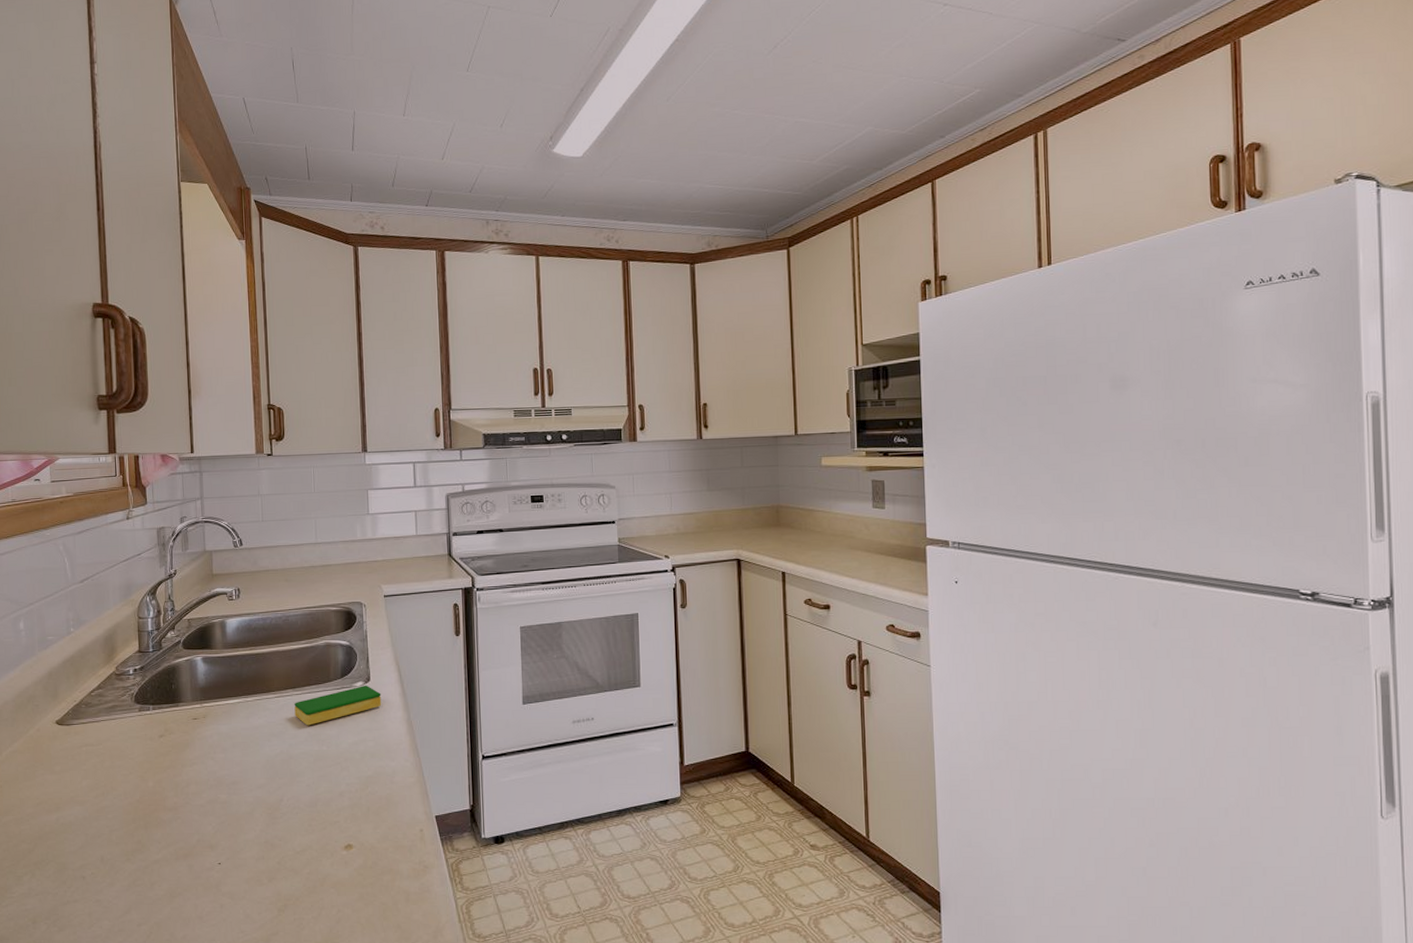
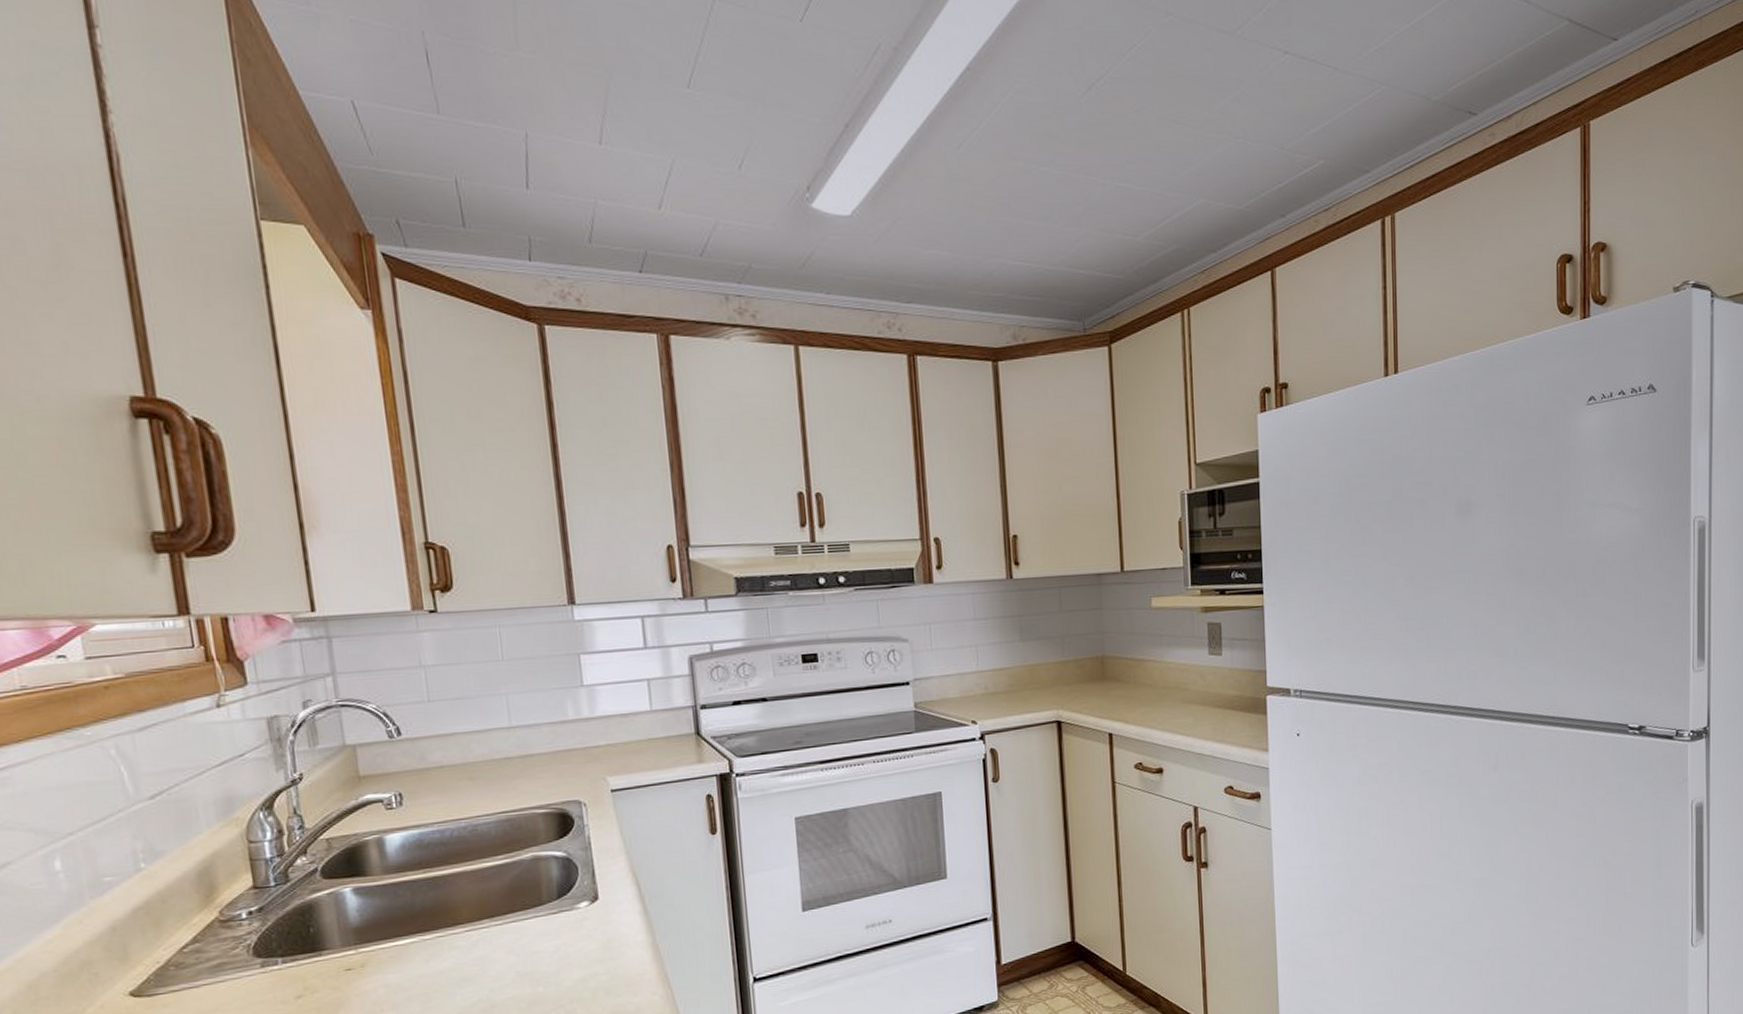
dish sponge: present [294,686,382,726] -> none [493,906,616,964]

